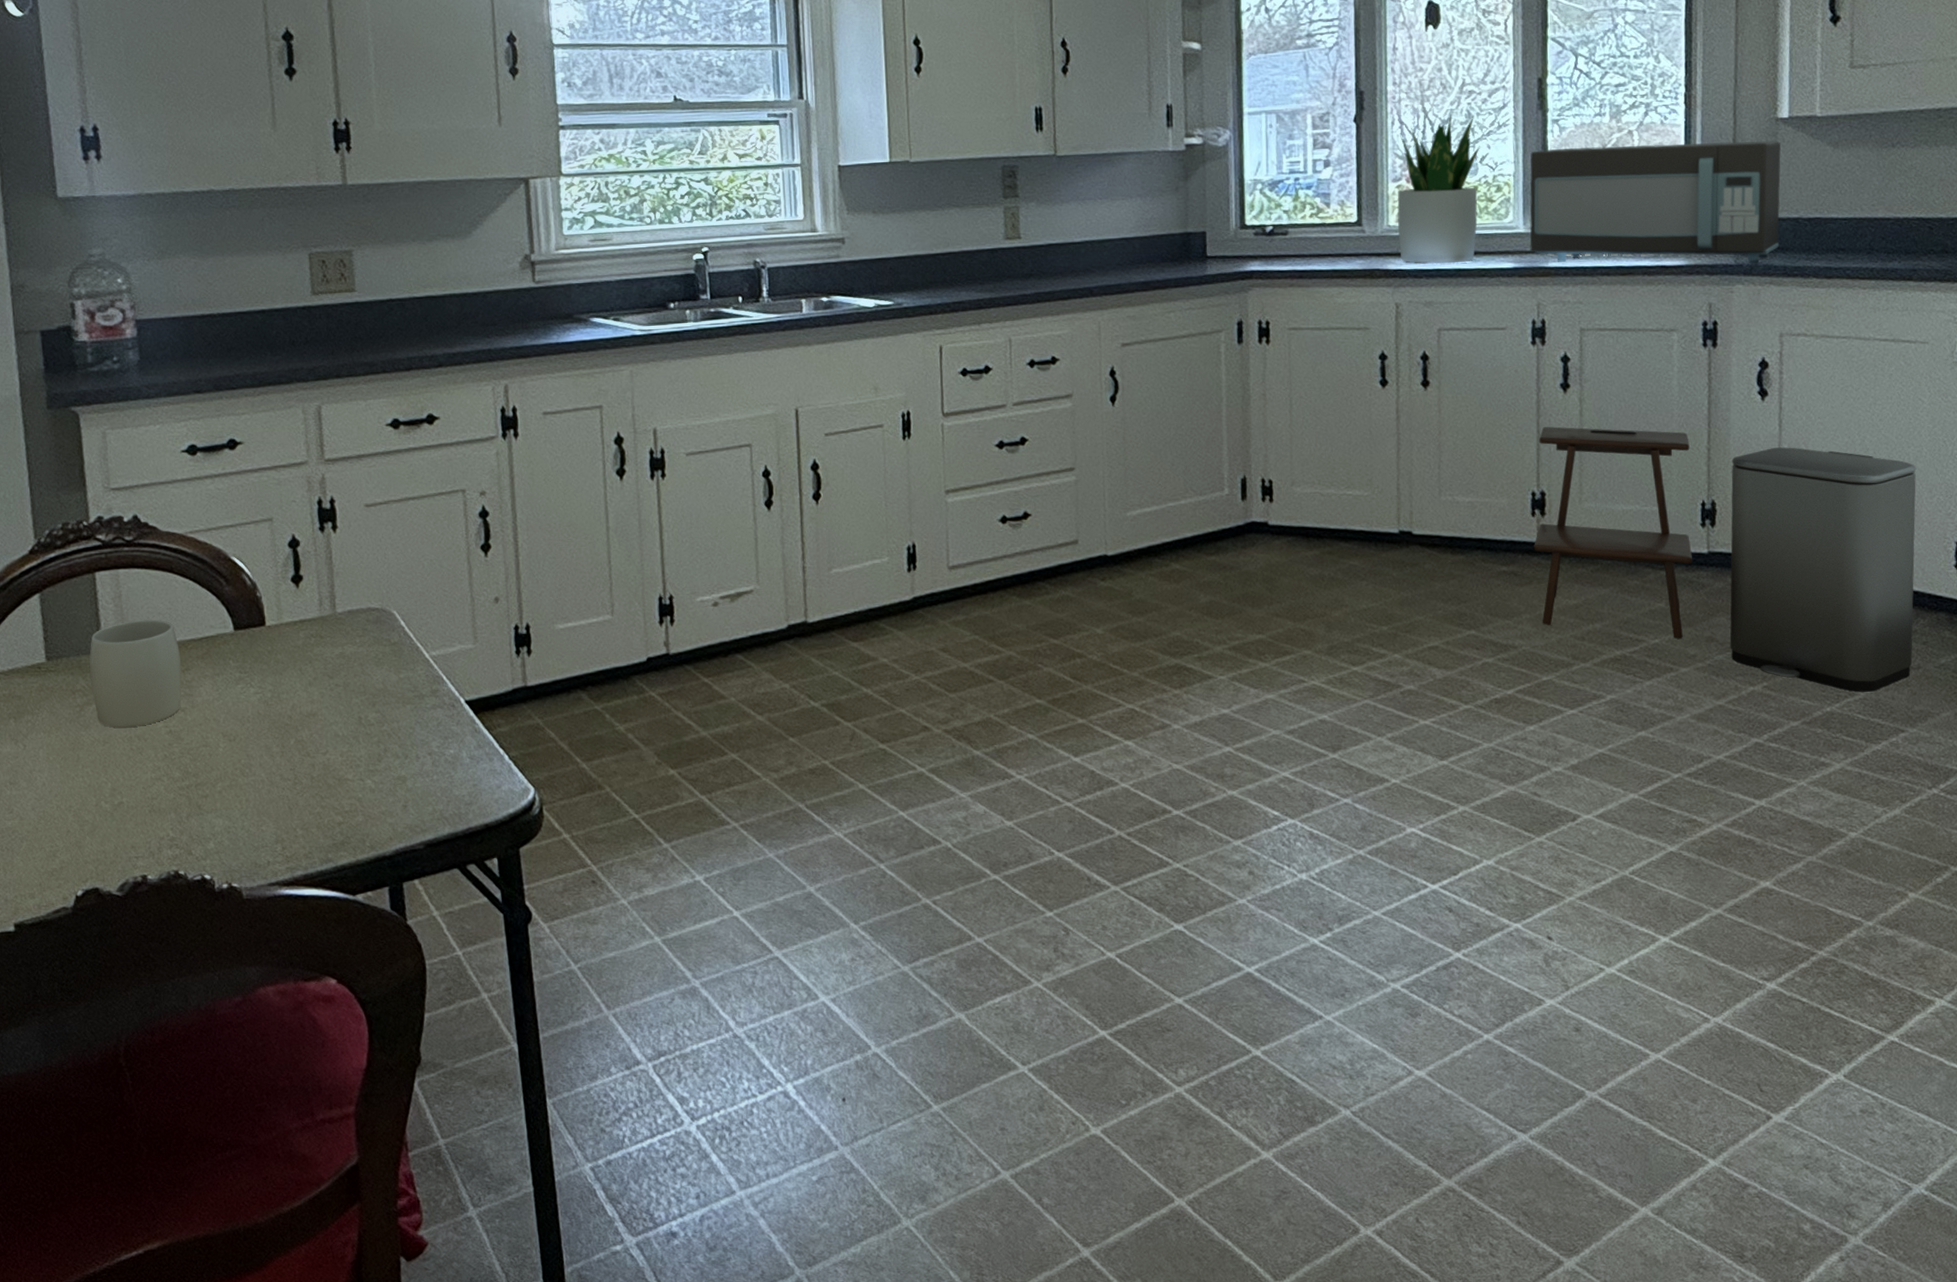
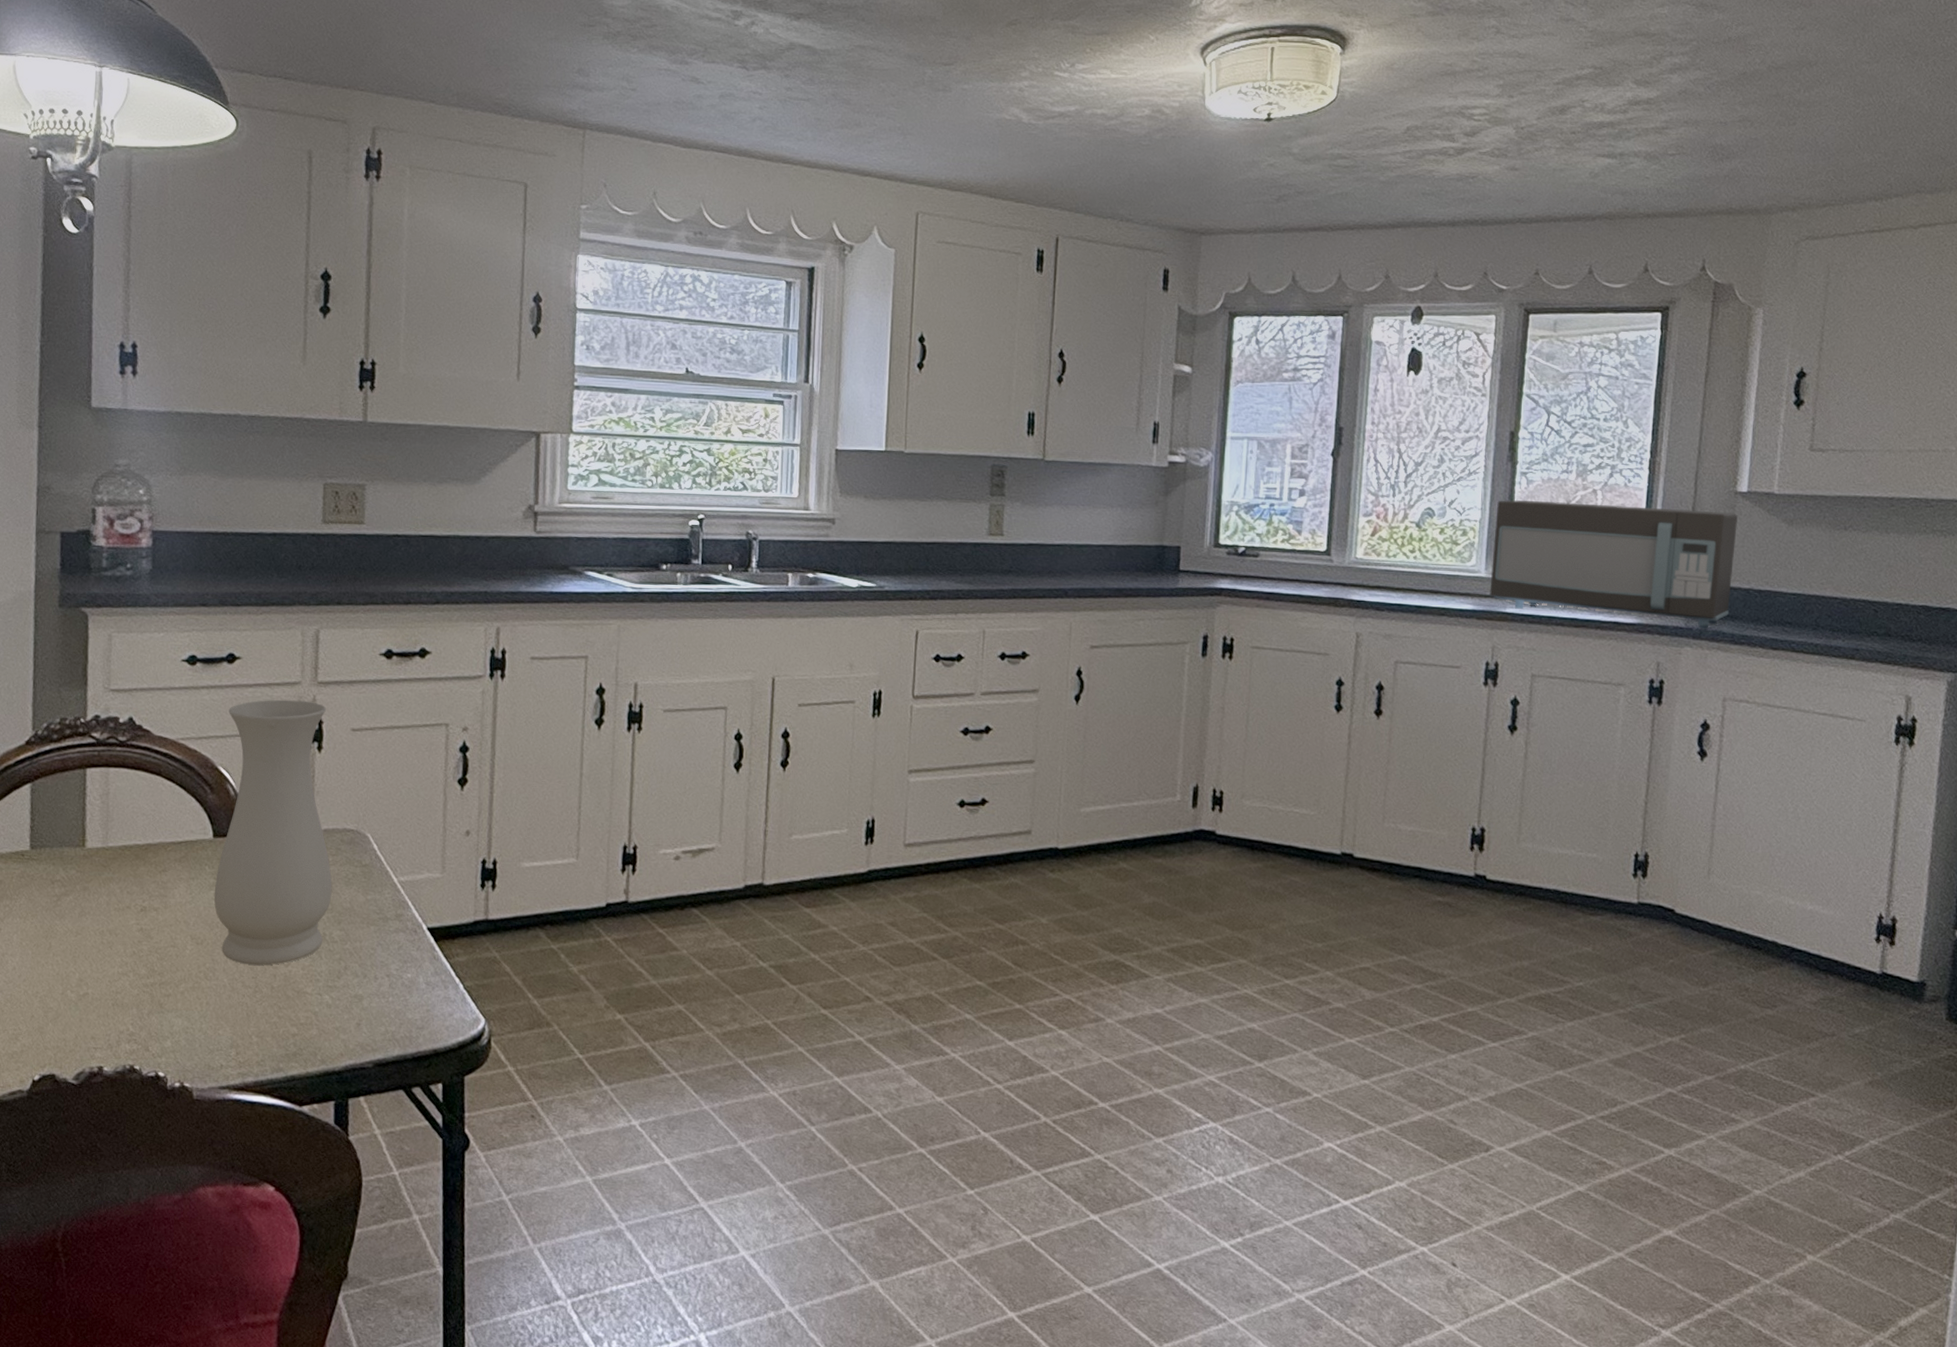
mug: present [89,619,182,728] -> none [70,818,160,922]
vase: none [236,480,363,757] -> present [213,699,332,966]
planter: present [1397,115,1480,264] -> none [1364,458,1450,600]
step stool: present [1534,426,1692,639] -> none [1470,765,1628,984]
pedal bin: present [1730,447,1917,692] -> none [1652,807,1845,1054]

